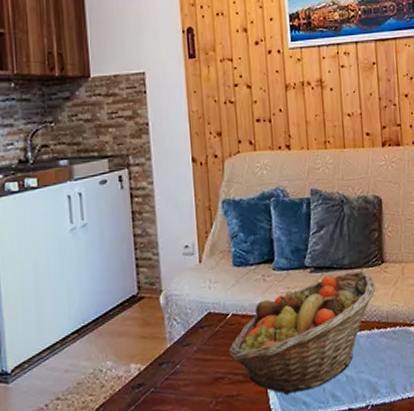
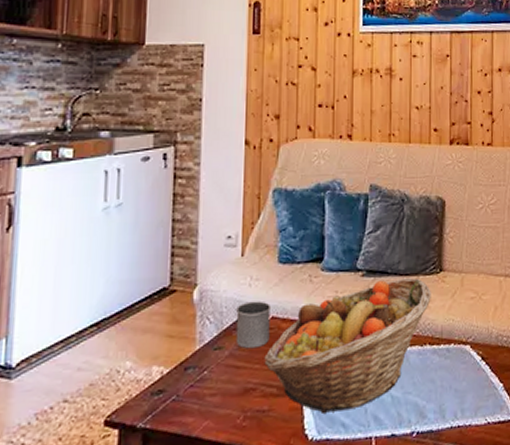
mug: none [200,300,232,344] -> present [235,300,272,349]

